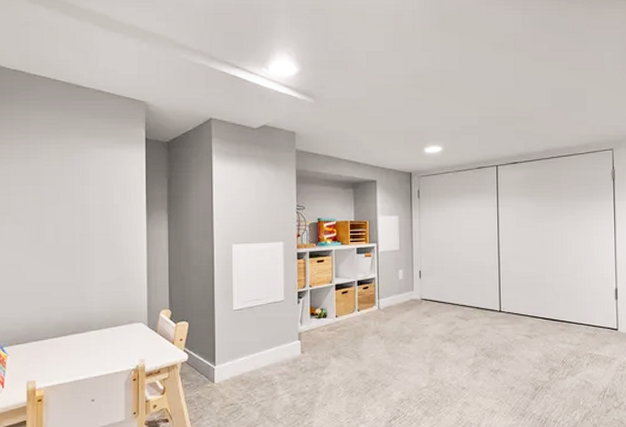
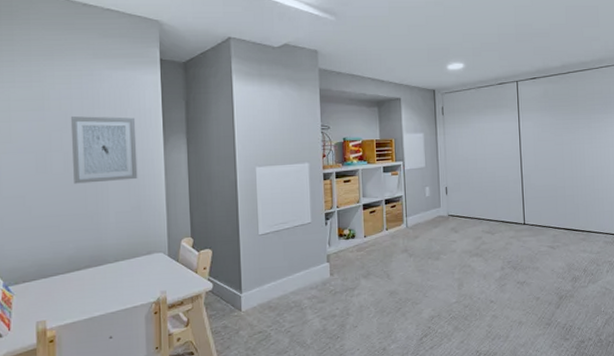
wall art: none [62,191,122,255] -> present [70,116,138,184]

